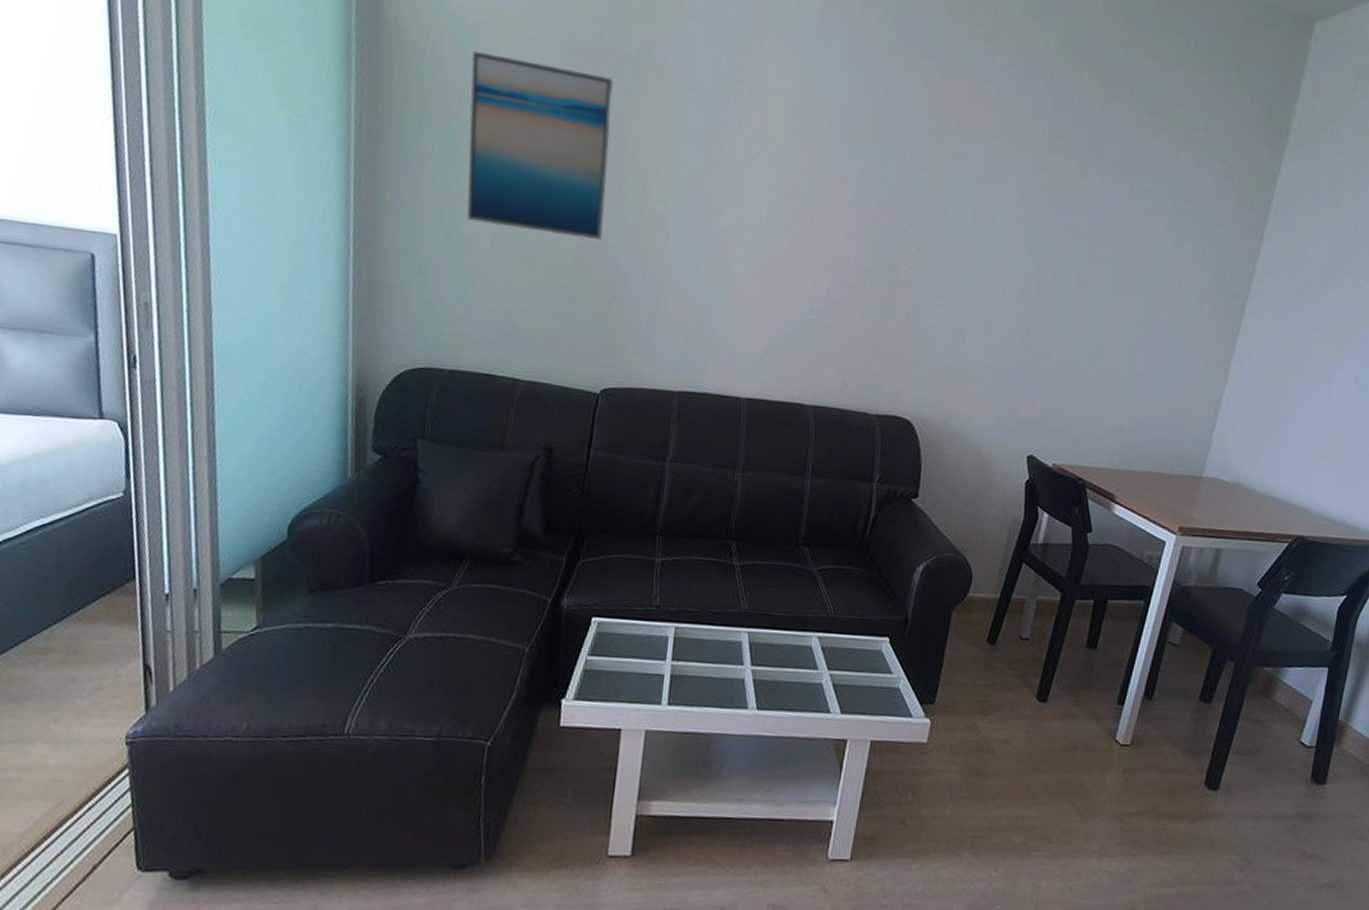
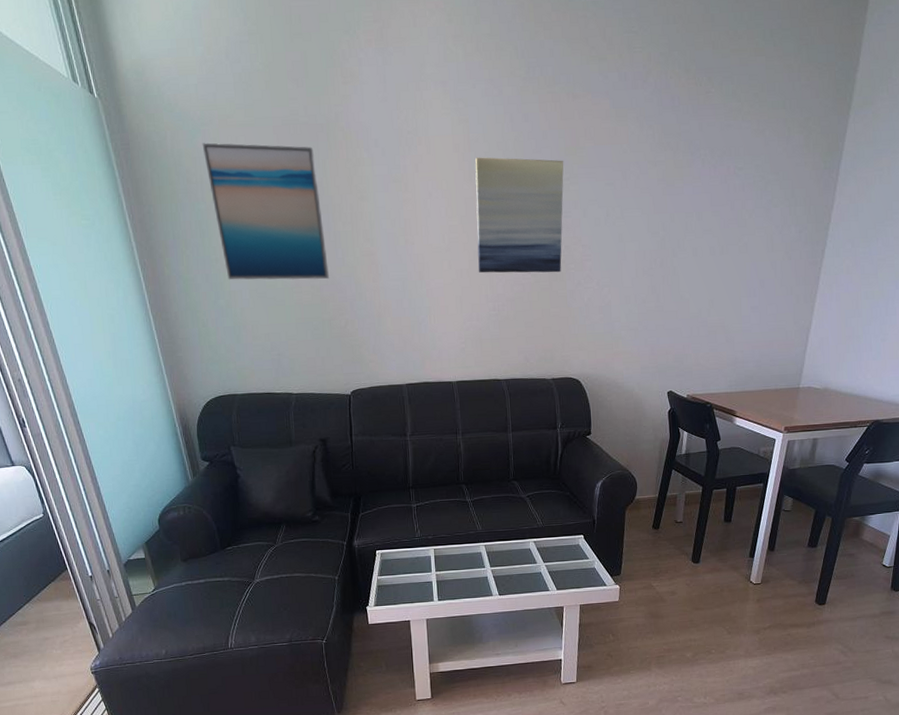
wall art: none [798,124,928,280] -> present [475,157,564,273]

